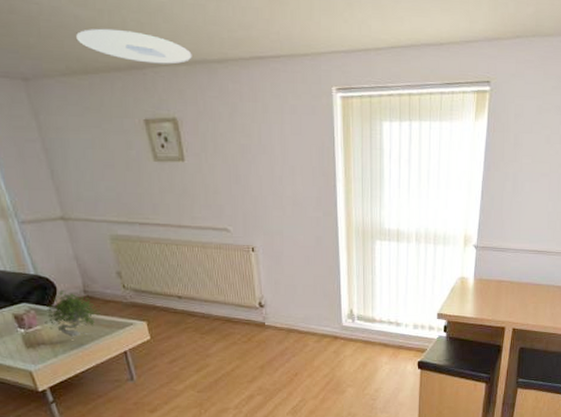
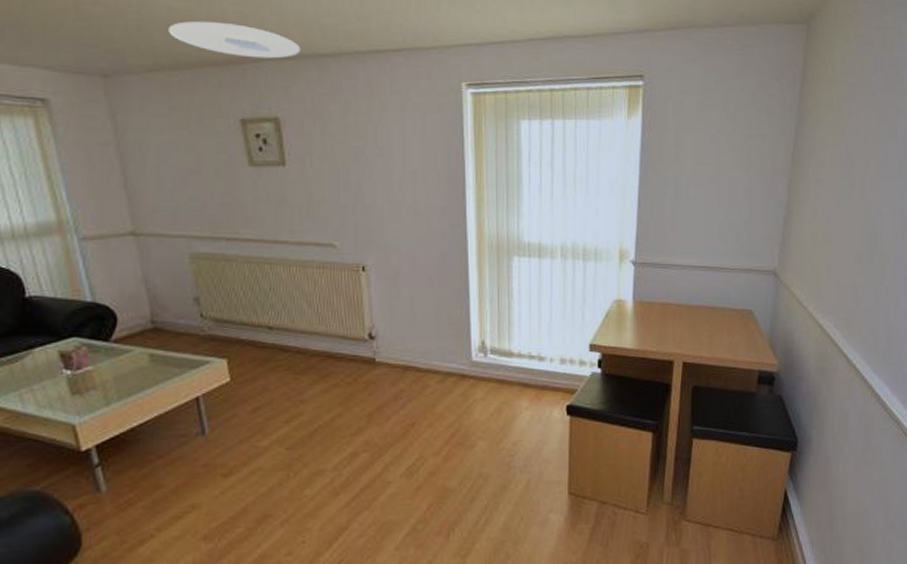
plant: present [45,290,99,339] -> none [98,321,168,383]

